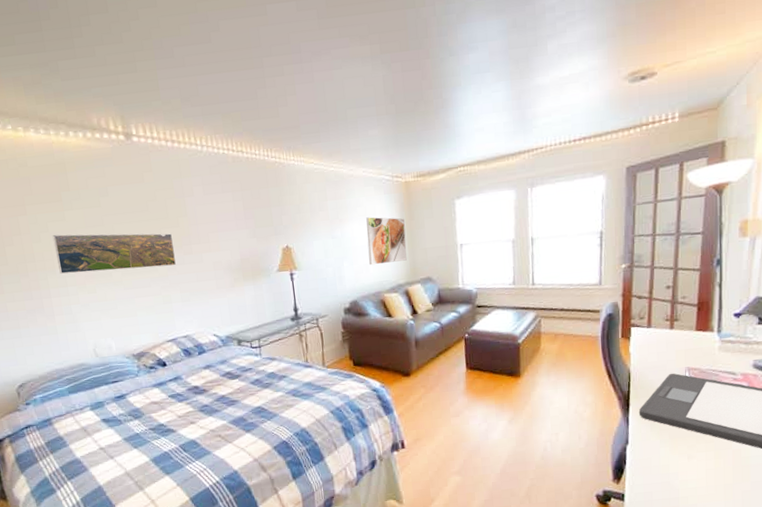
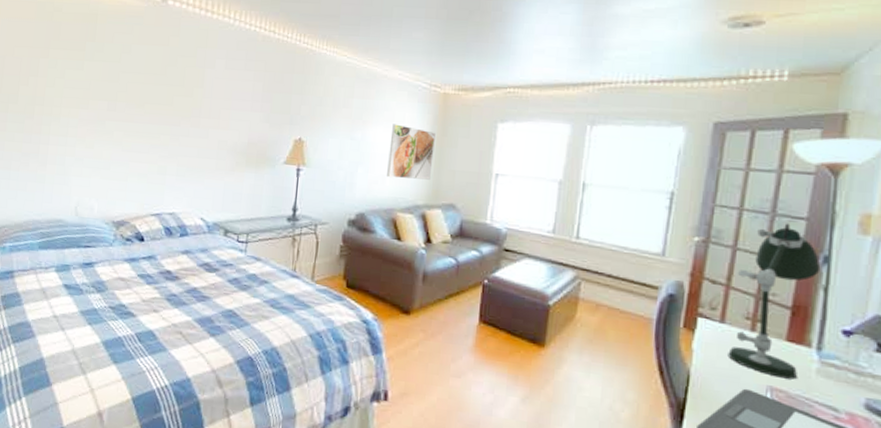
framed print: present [52,233,177,274] -> none [64,82,184,137]
desk lamp: none [656,239,715,360] -> present [728,223,821,380]

